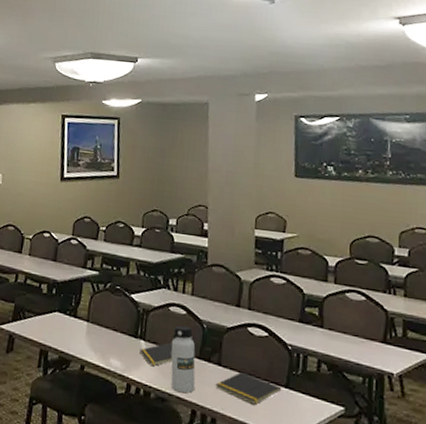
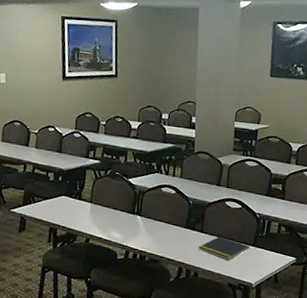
notepad: present [139,343,173,367] -> none [136,217,165,236]
water bottle: present [170,325,196,393] -> none [162,202,183,255]

